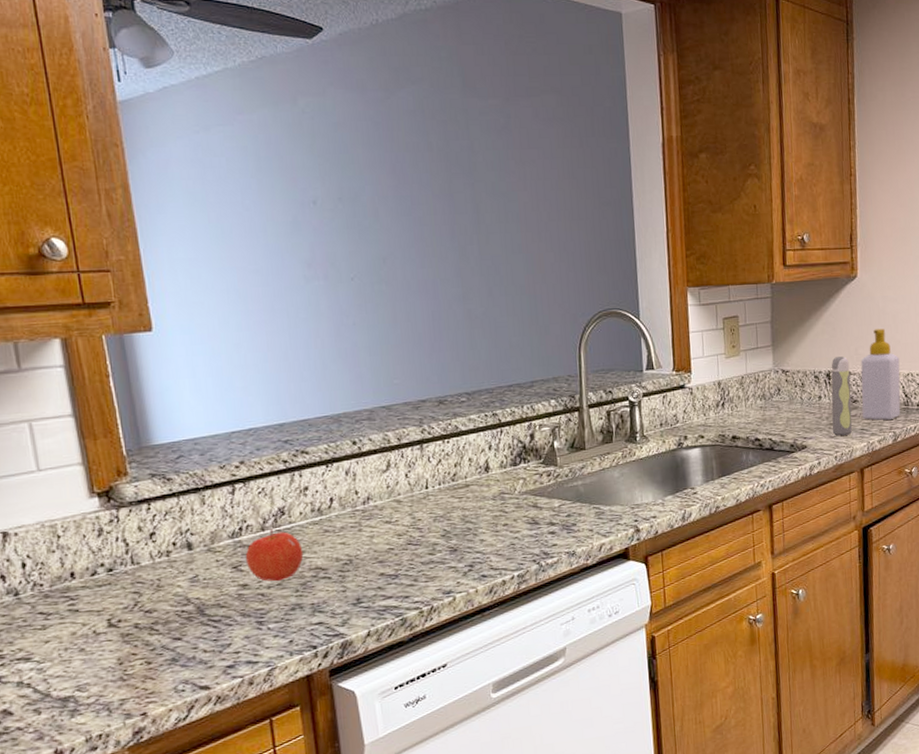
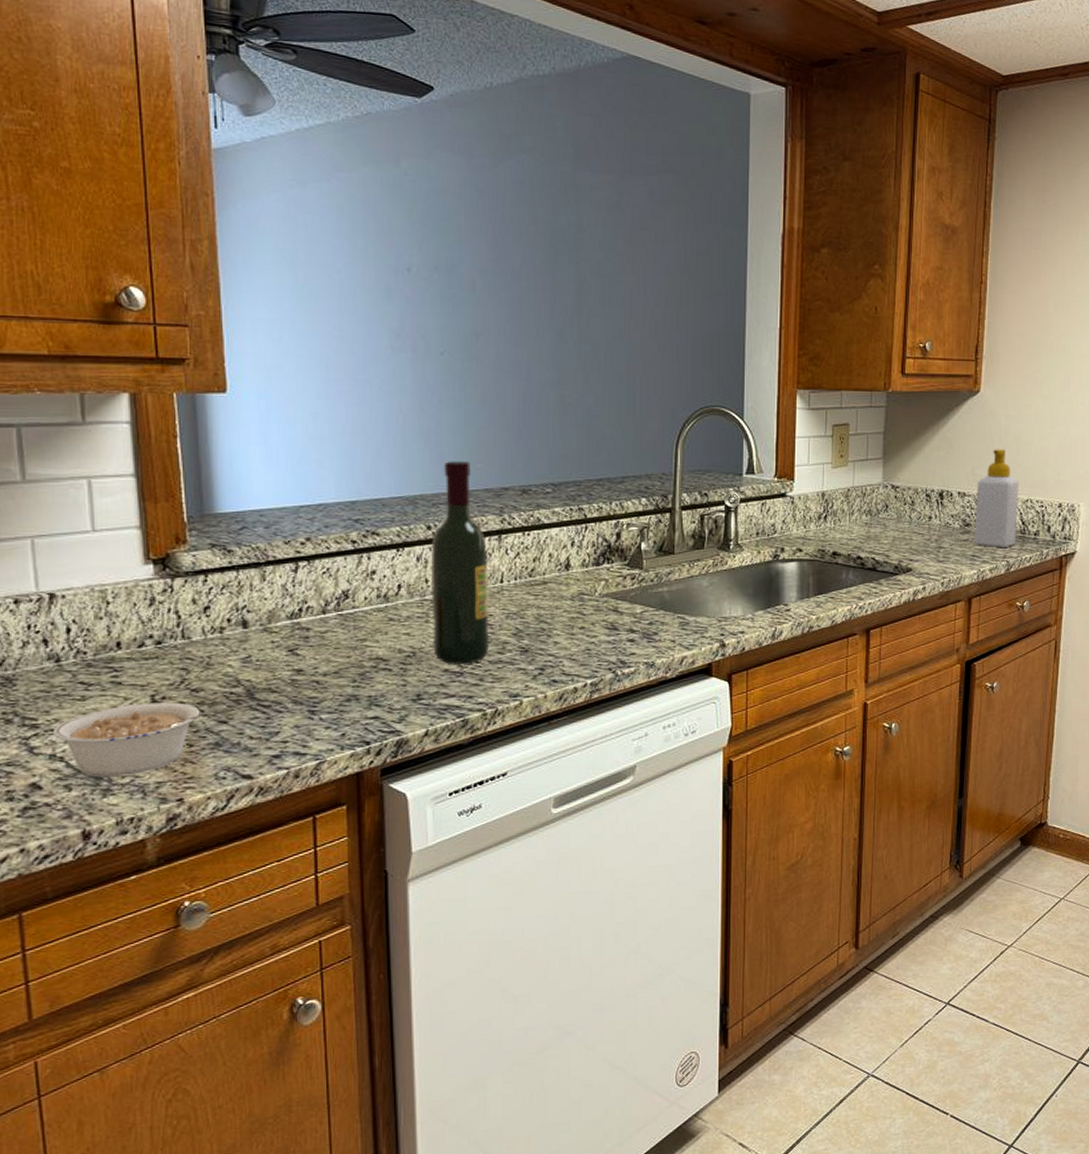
legume: none [17,624,175,699] -> present [52,702,222,778]
apple: present [245,528,304,582] -> none [302,612,365,670]
wine bottle: none [358,378,420,568] -> present [431,461,489,664]
spray bottle: present [831,356,852,436] -> none [941,476,965,560]

